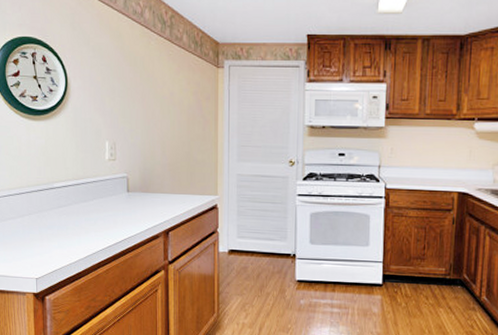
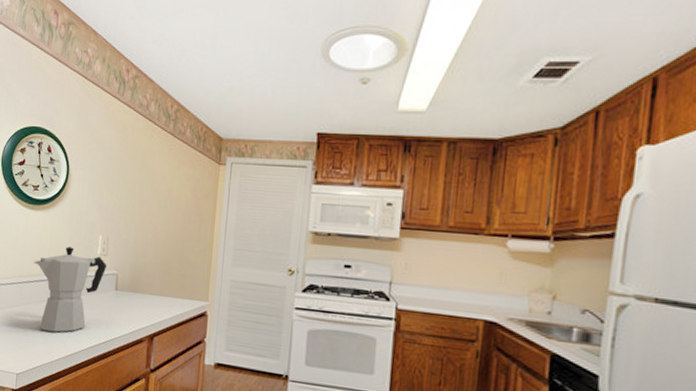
moka pot: none [41,154,117,236] -> present [34,246,107,333]

